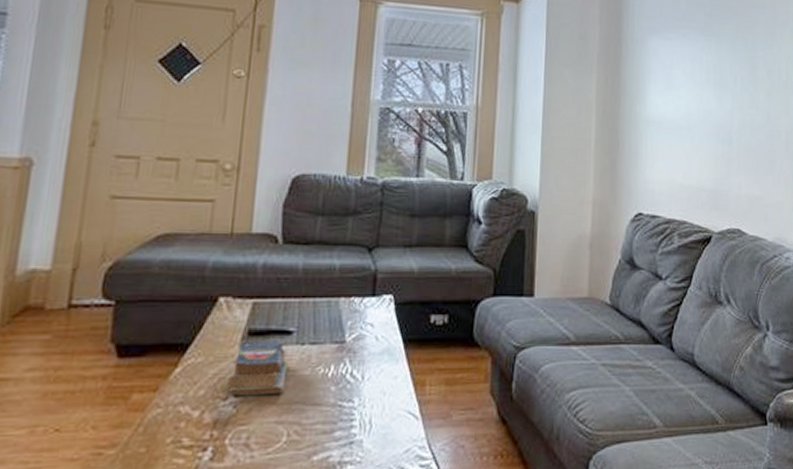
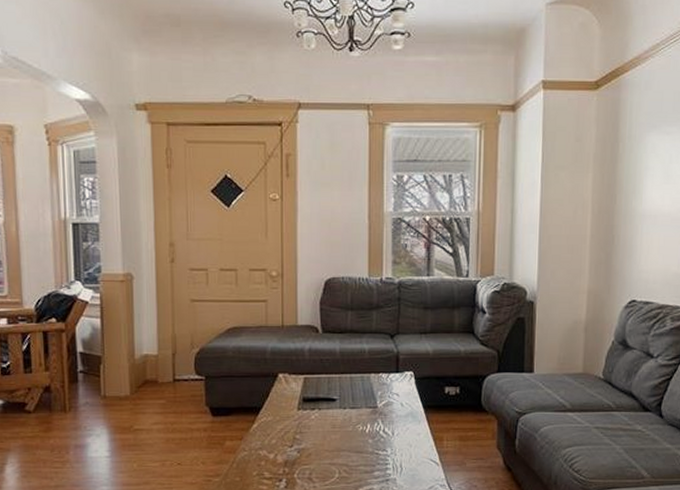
books: present [227,339,288,397] -> none [291,404,334,445]

